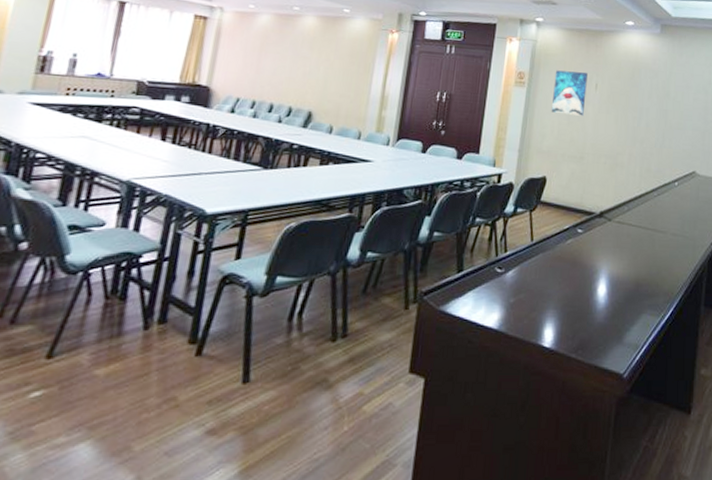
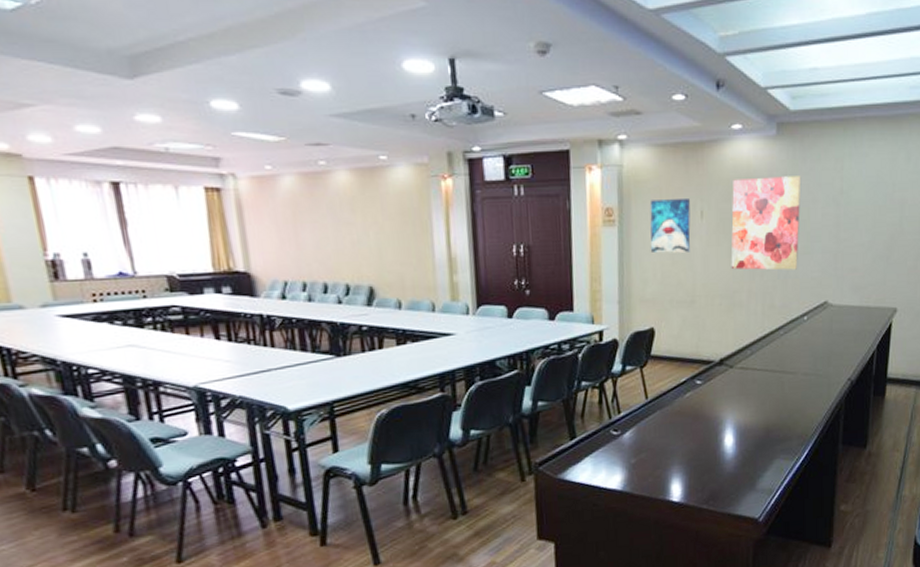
wall art: none [616,62,678,141] -> present [731,176,802,271]

